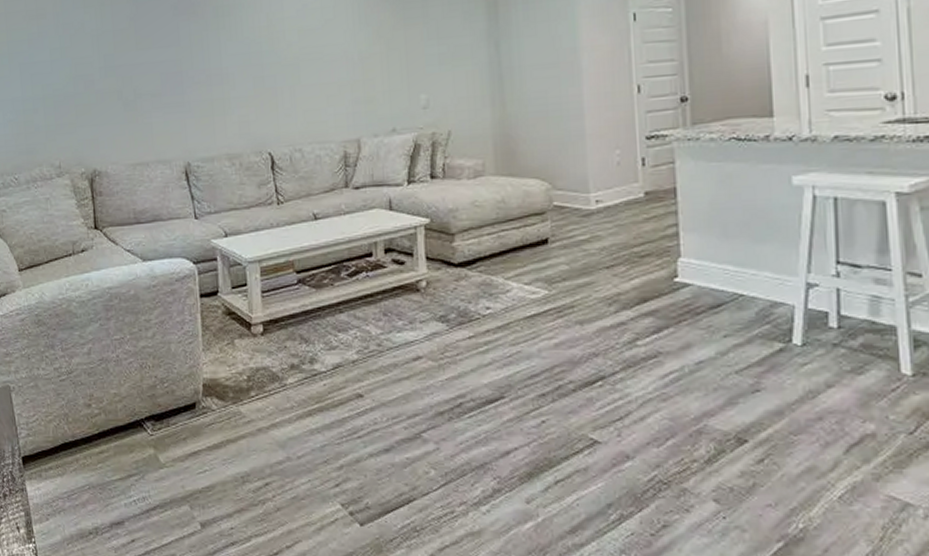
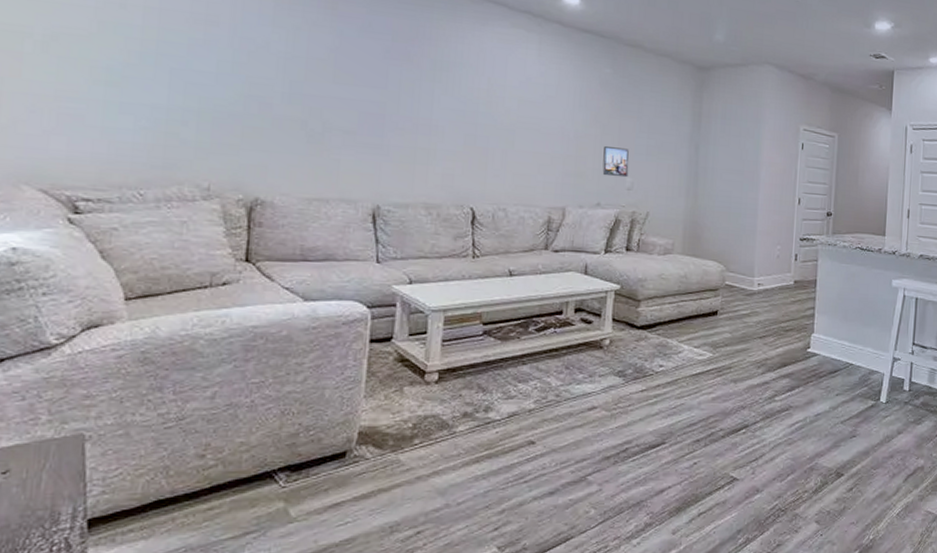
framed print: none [391,61,422,97] -> present [602,146,629,178]

